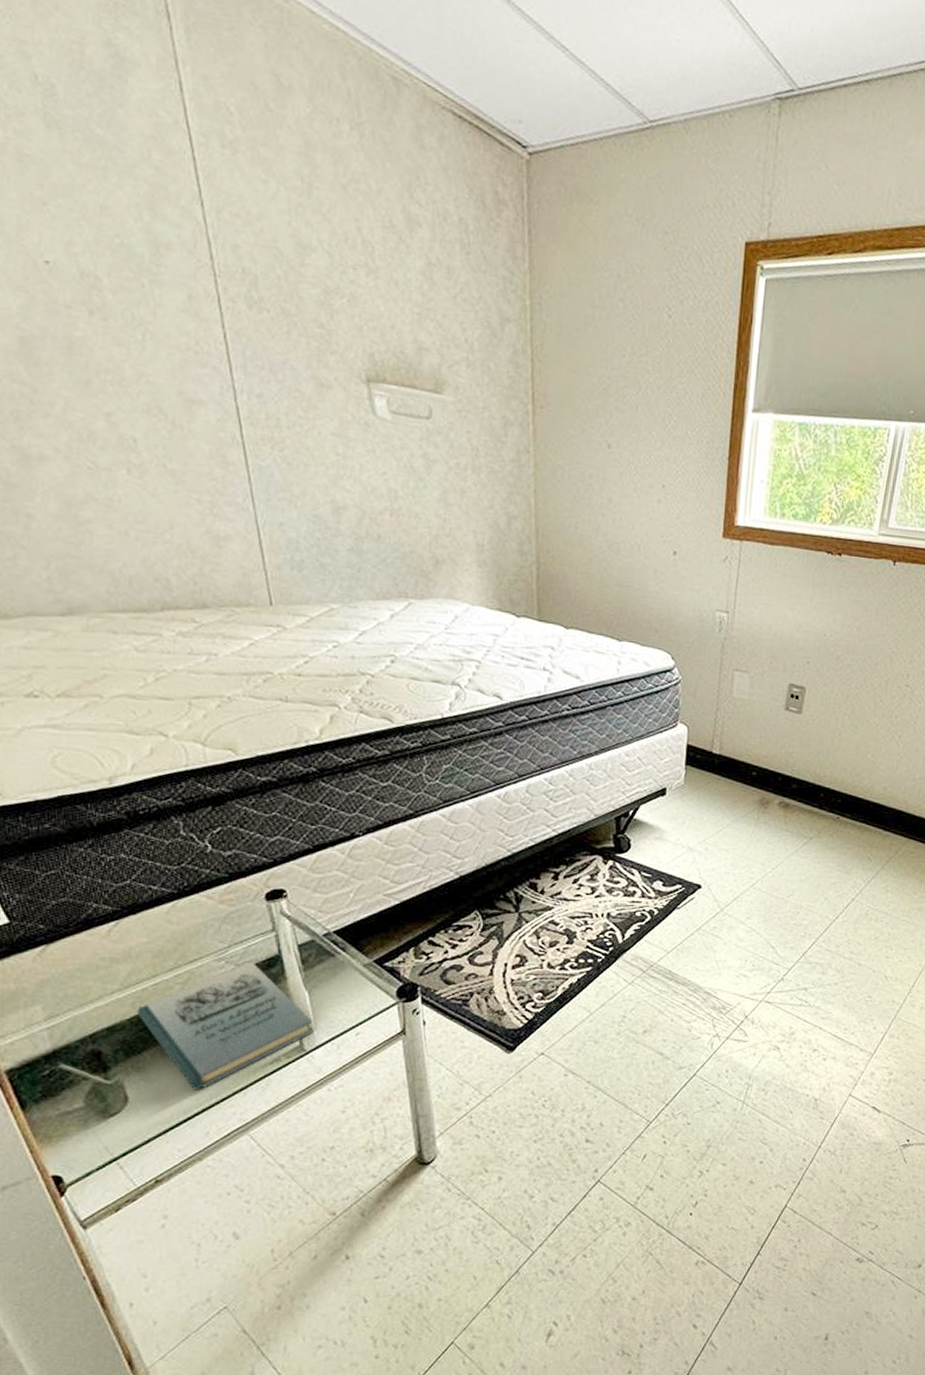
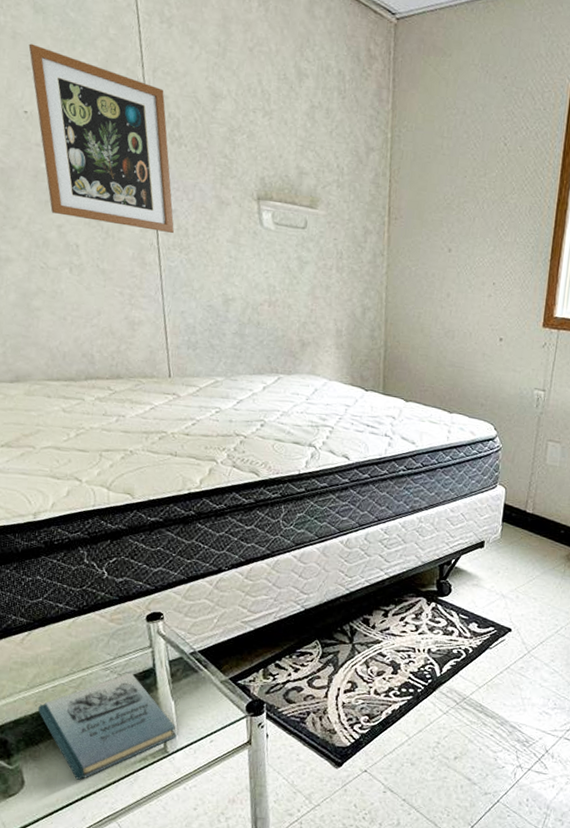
wall art: none [42,169,261,424] -> present [28,43,174,233]

